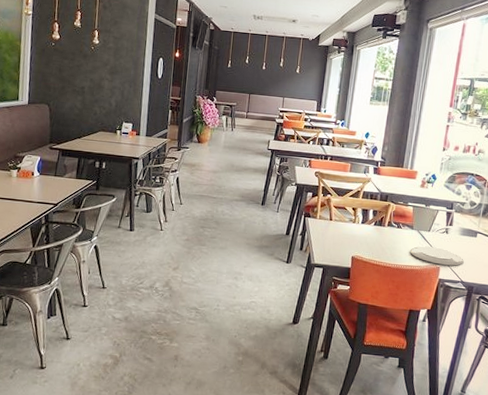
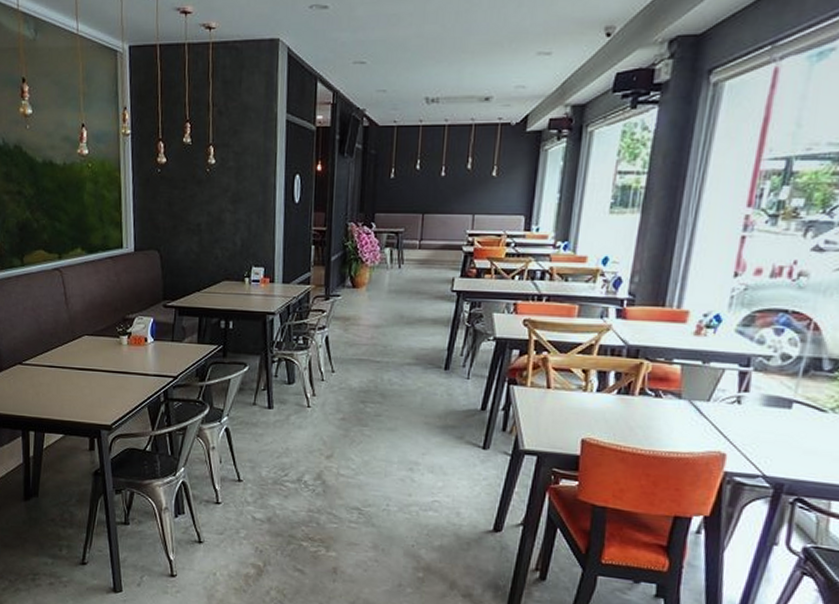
plate: present [410,246,464,266] -> none [675,423,768,453]

